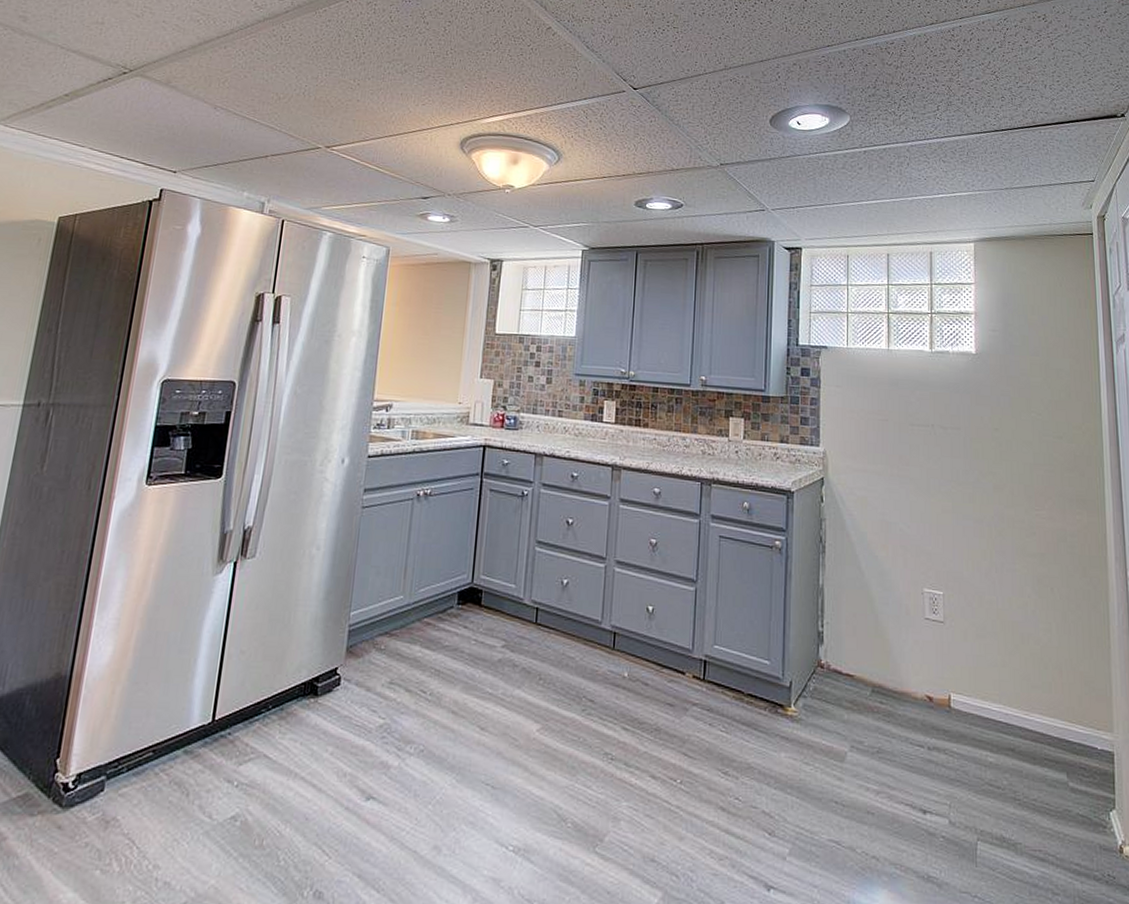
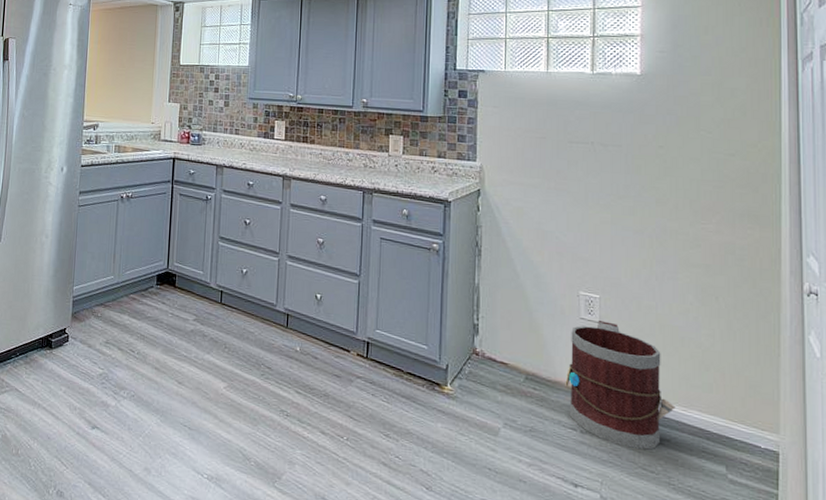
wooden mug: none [911,620,1018,764] -> present [565,321,676,450]

